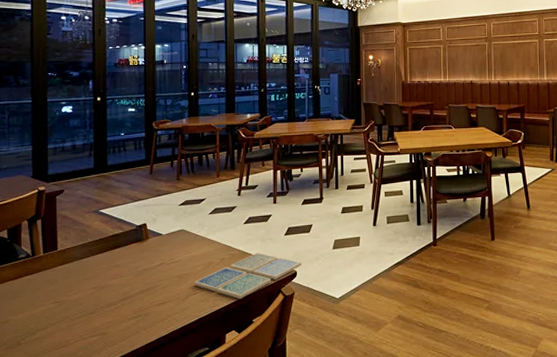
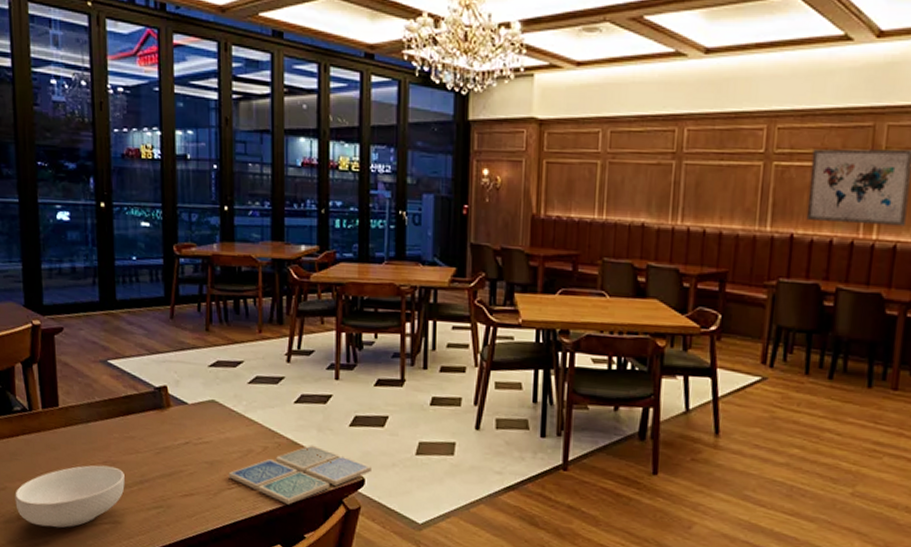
cereal bowl: none [16,290,111,347] -> present [15,465,125,528]

